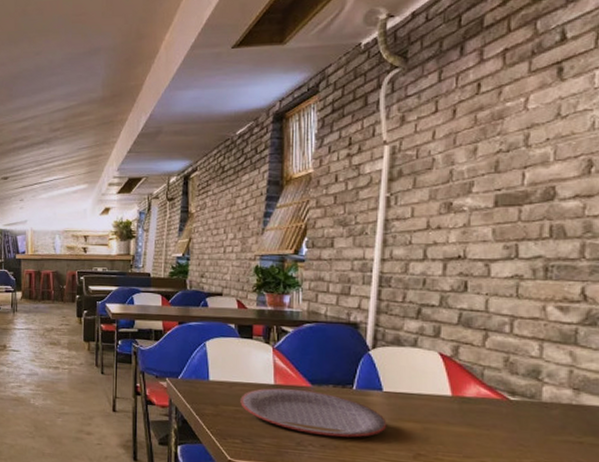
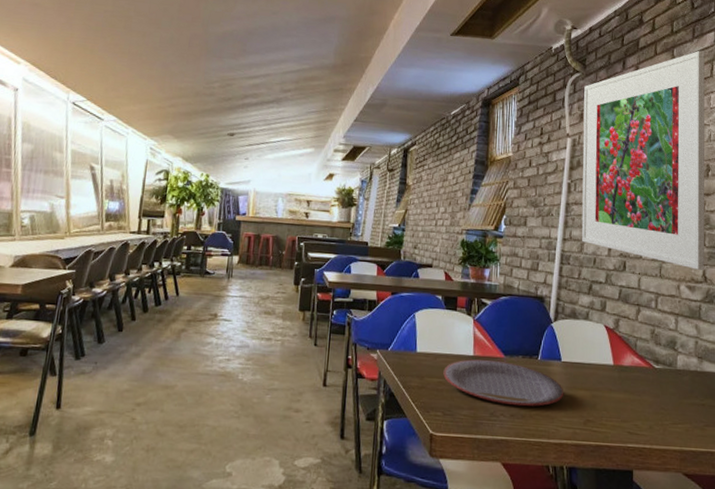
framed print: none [405,16,585,287] -> present [581,50,705,270]

